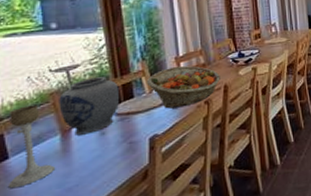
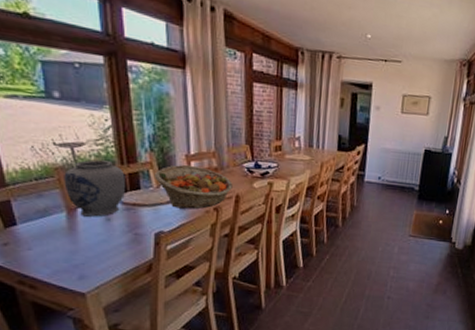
candle holder: present [7,104,56,189] -> none [15,176,63,255]

